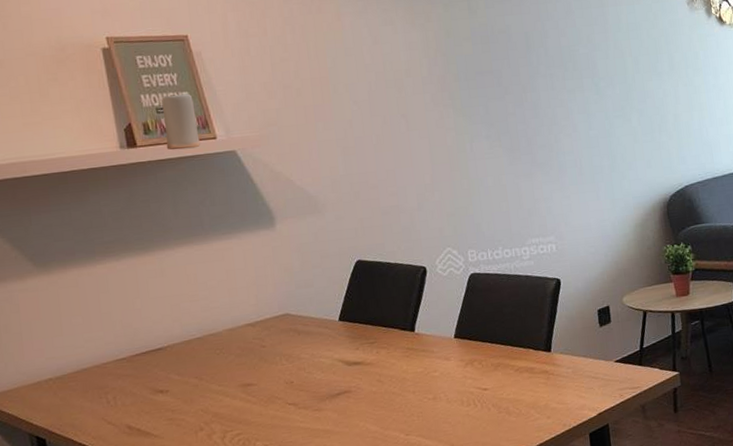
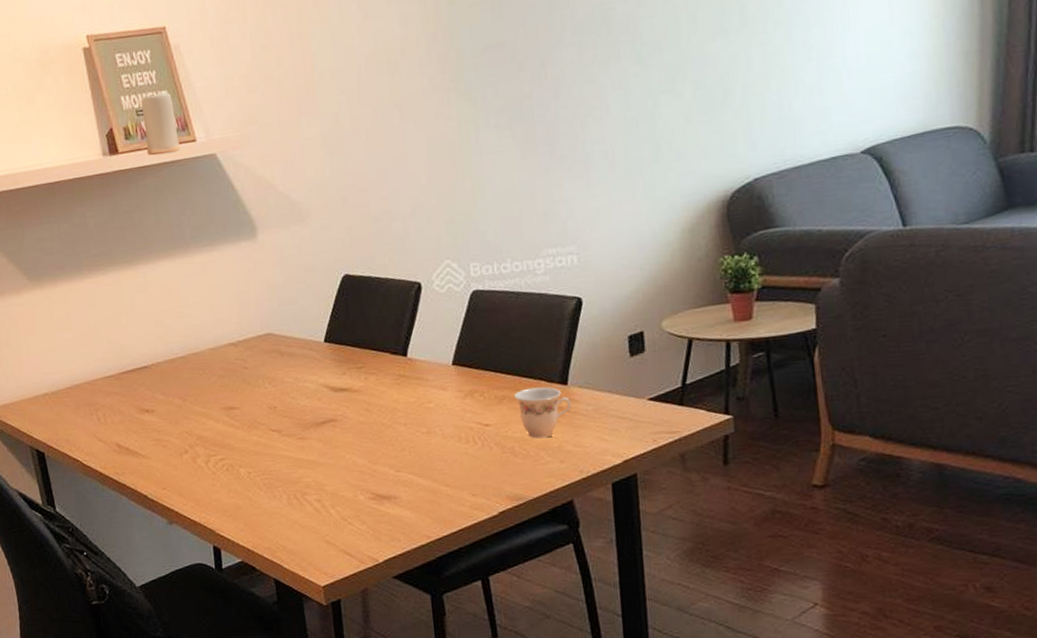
teacup: none [507,354,555,399] -> present [513,386,572,439]

